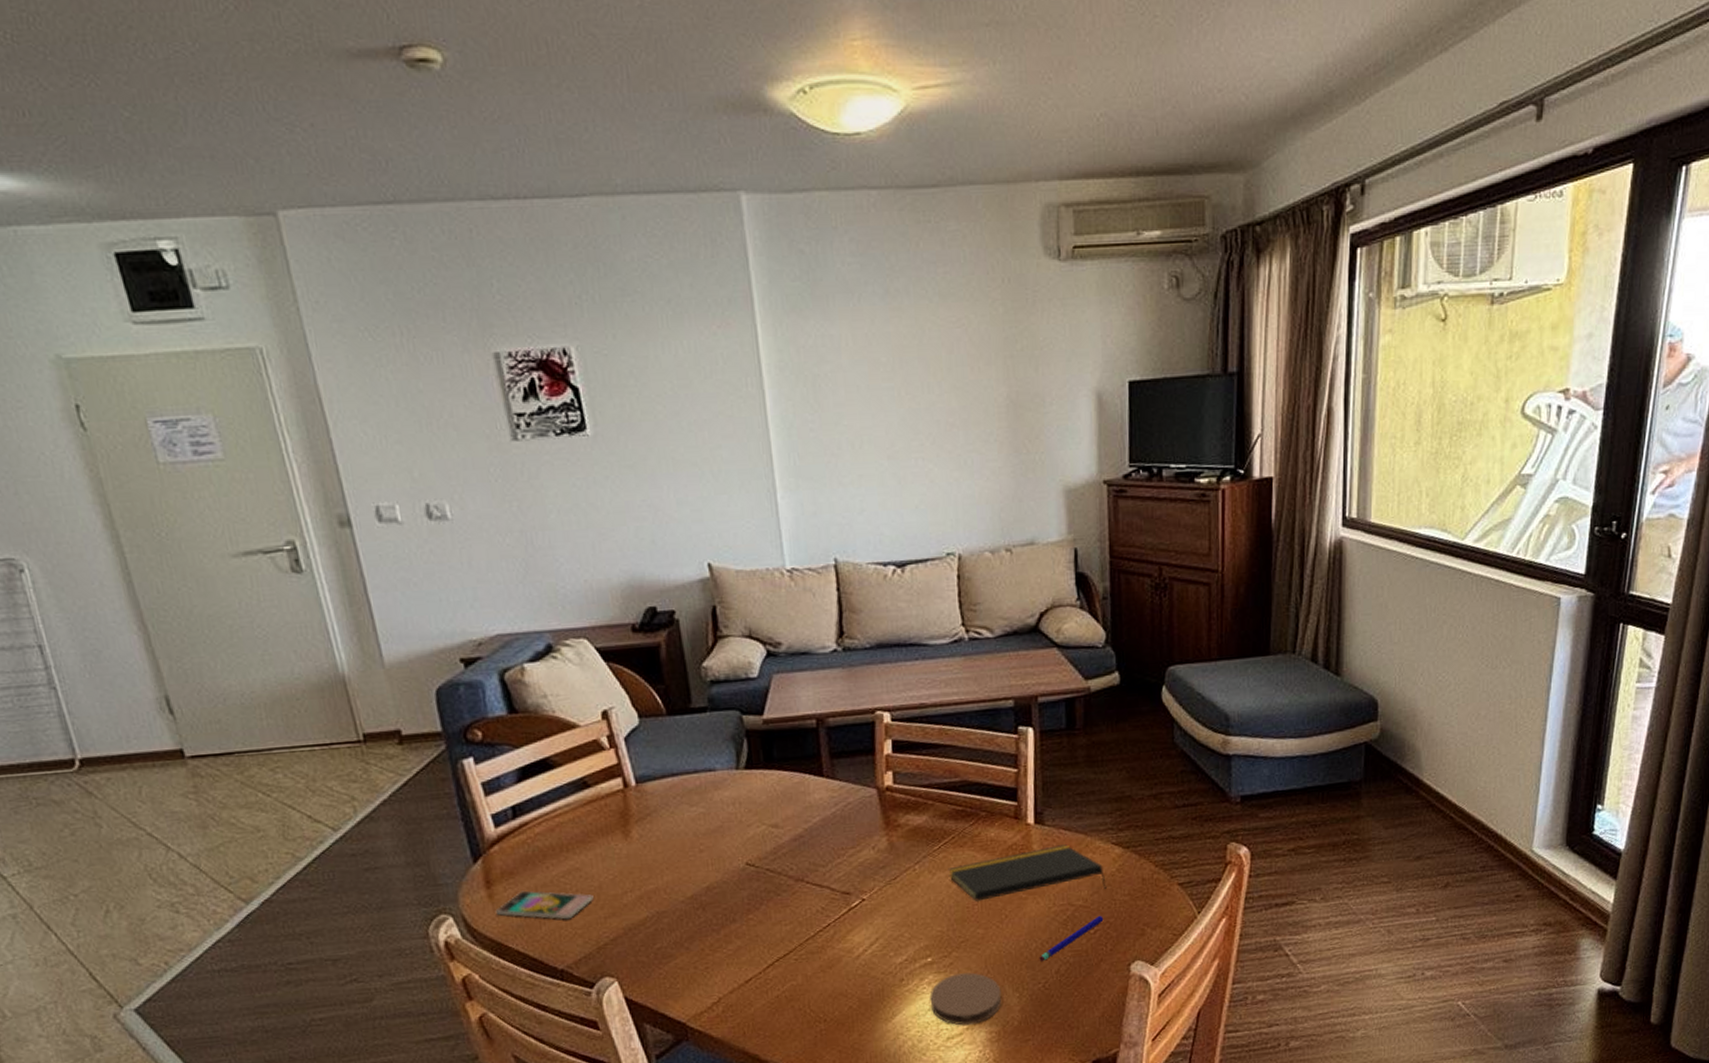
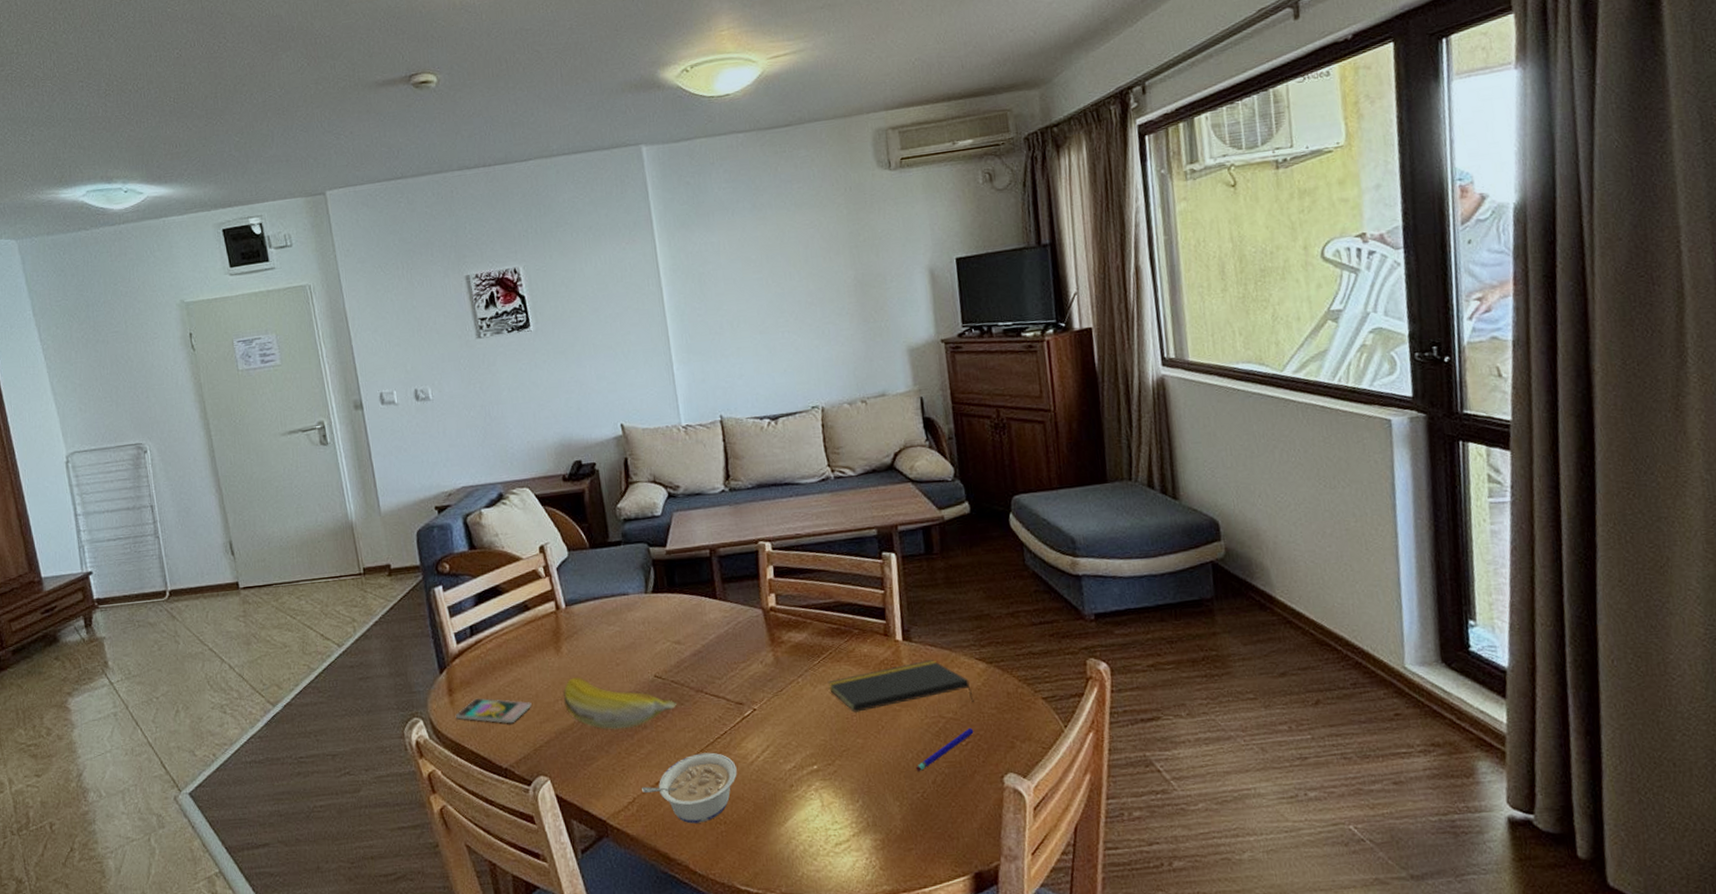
banana: none [633,864,772,924] -> present [563,676,677,730]
legume: none [729,946,841,1023] -> present [642,752,737,824]
coaster: present [929,972,1002,1026] -> none [817,780,884,832]

